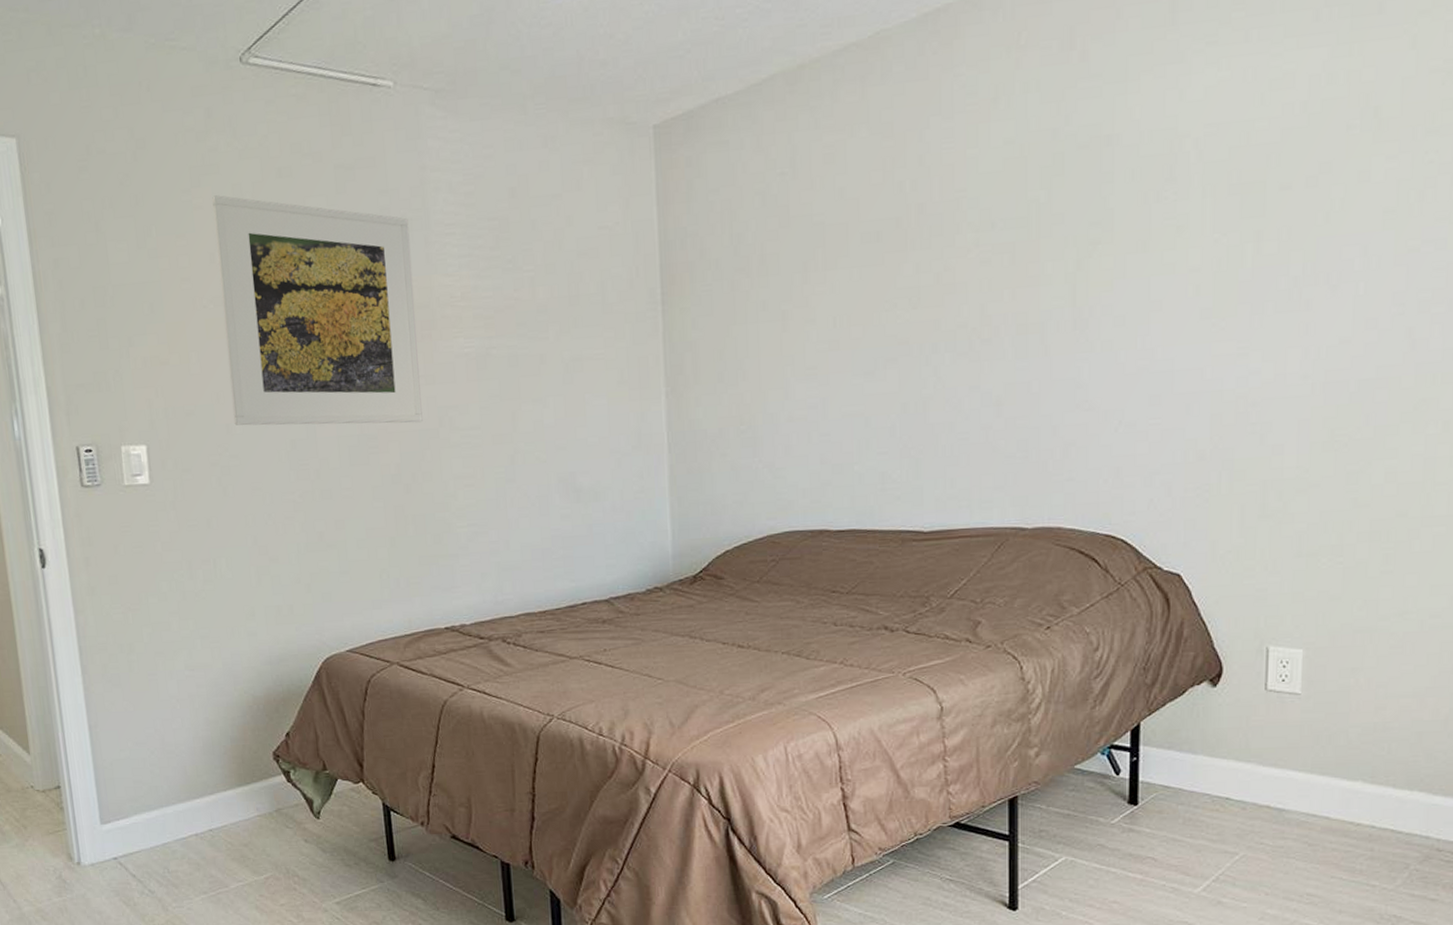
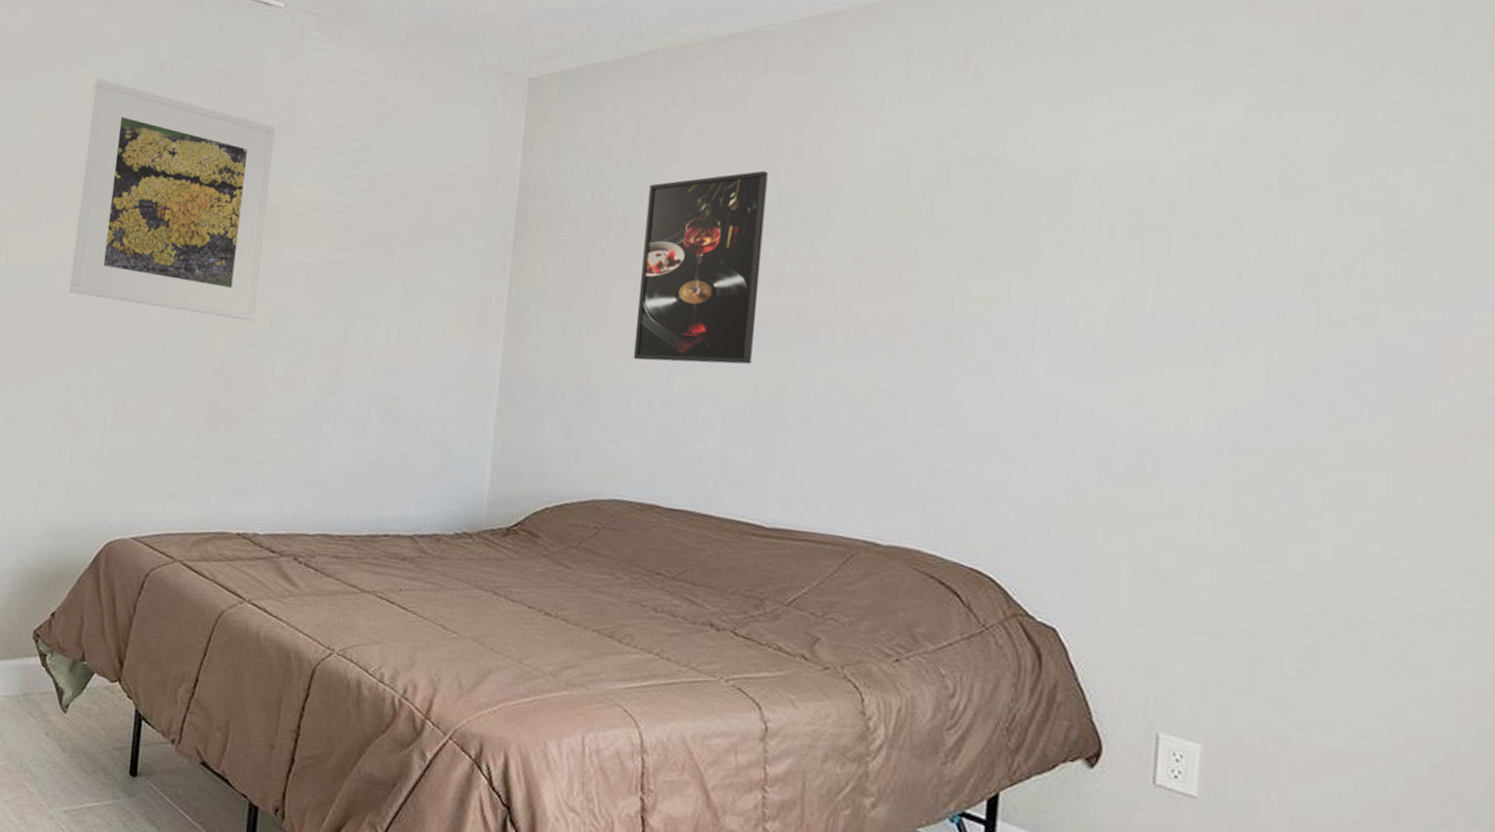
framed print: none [784,186,898,396] -> present [633,170,768,364]

